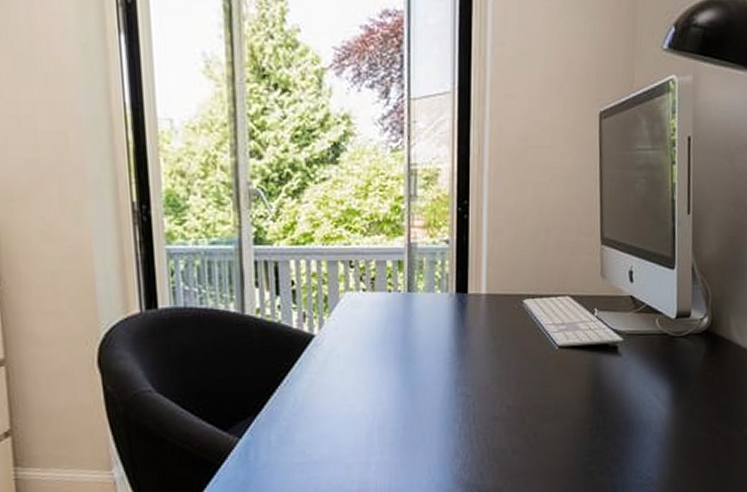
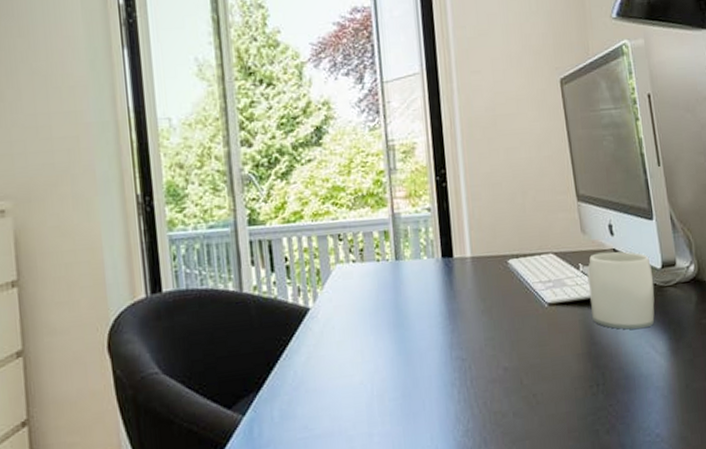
mug: none [600,298,667,377] -> present [587,251,655,330]

